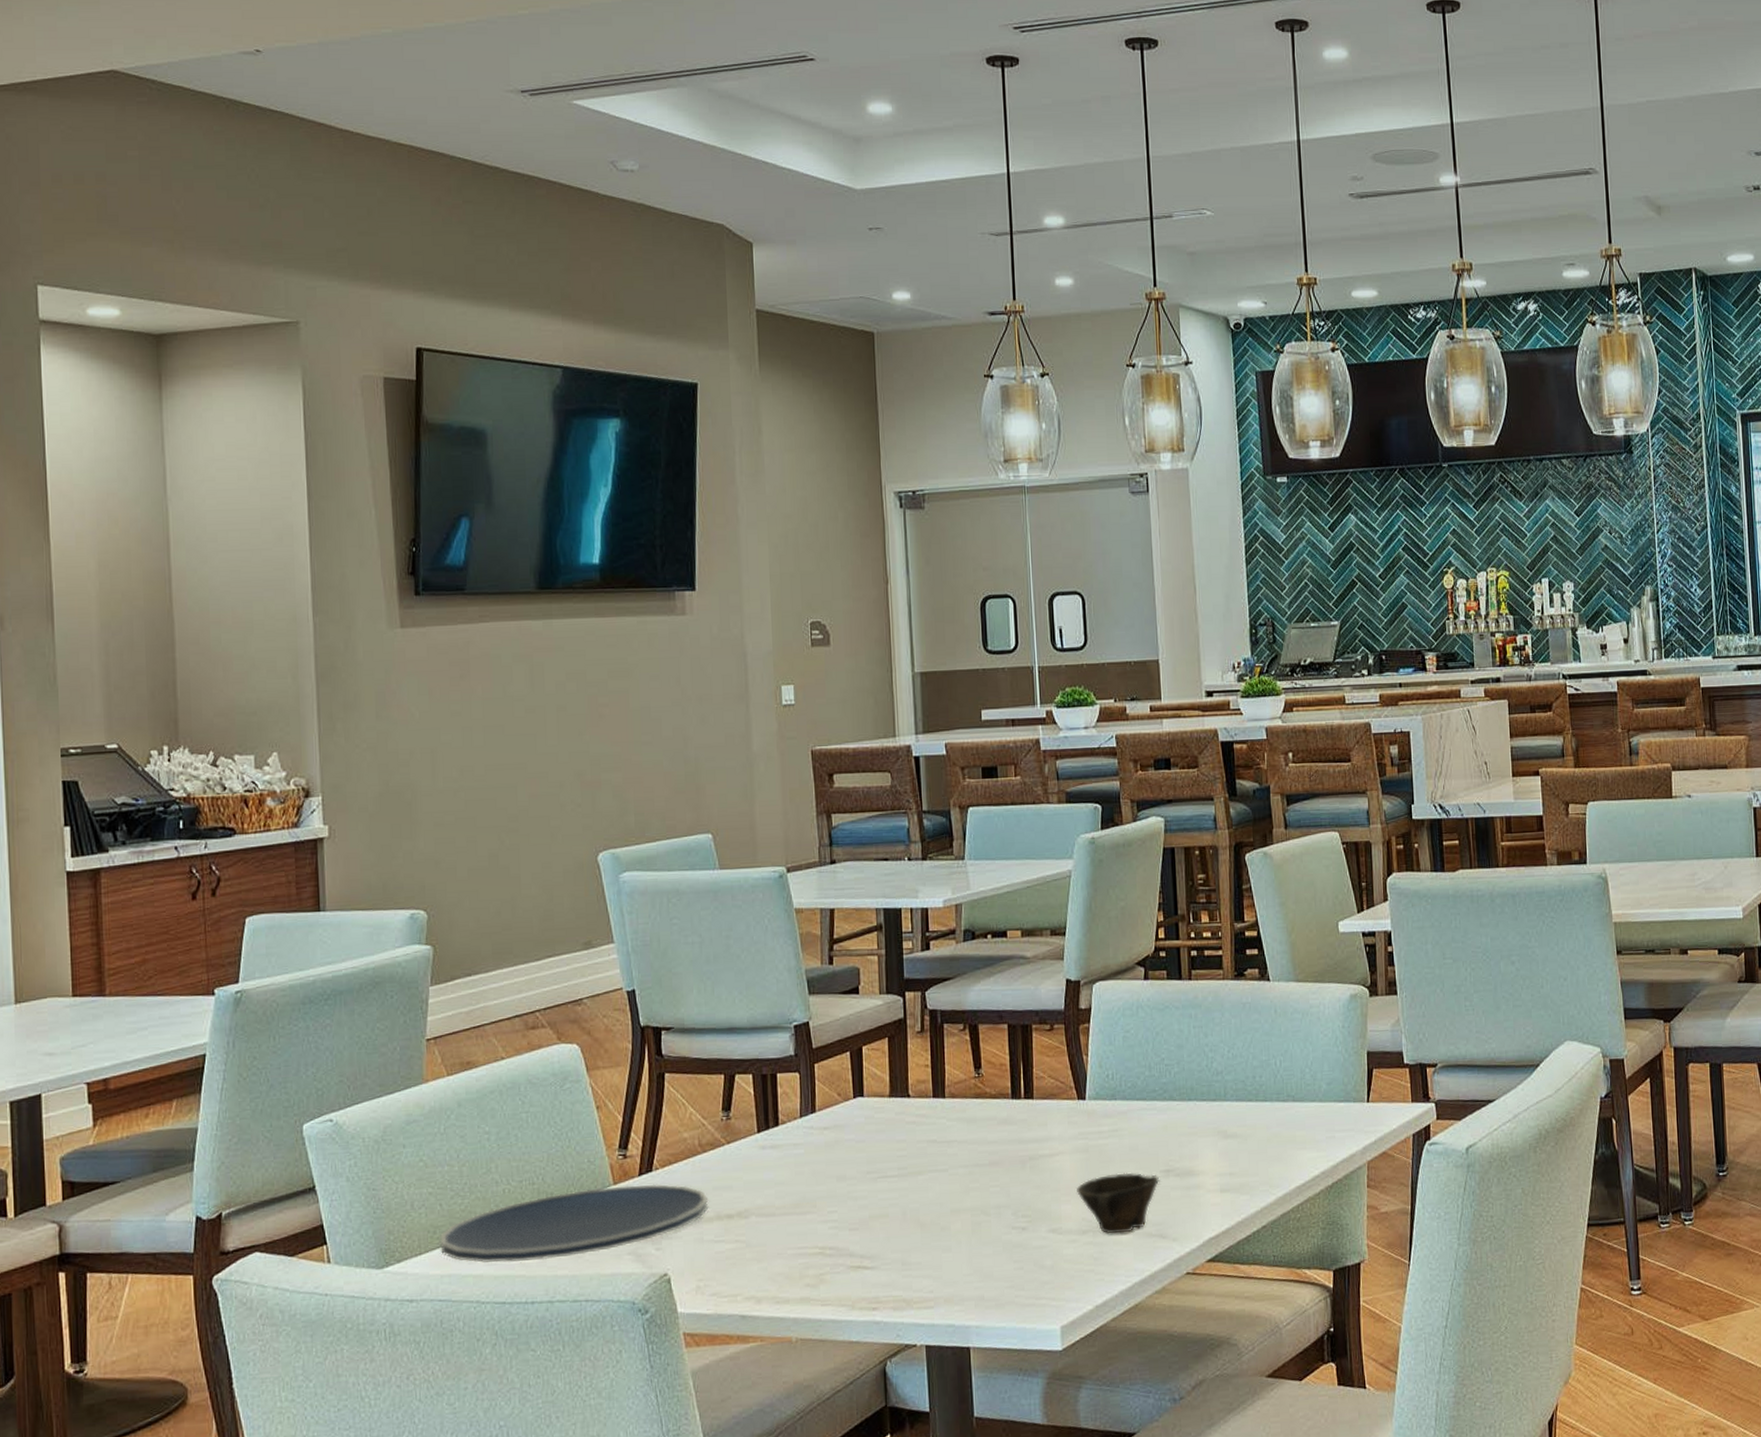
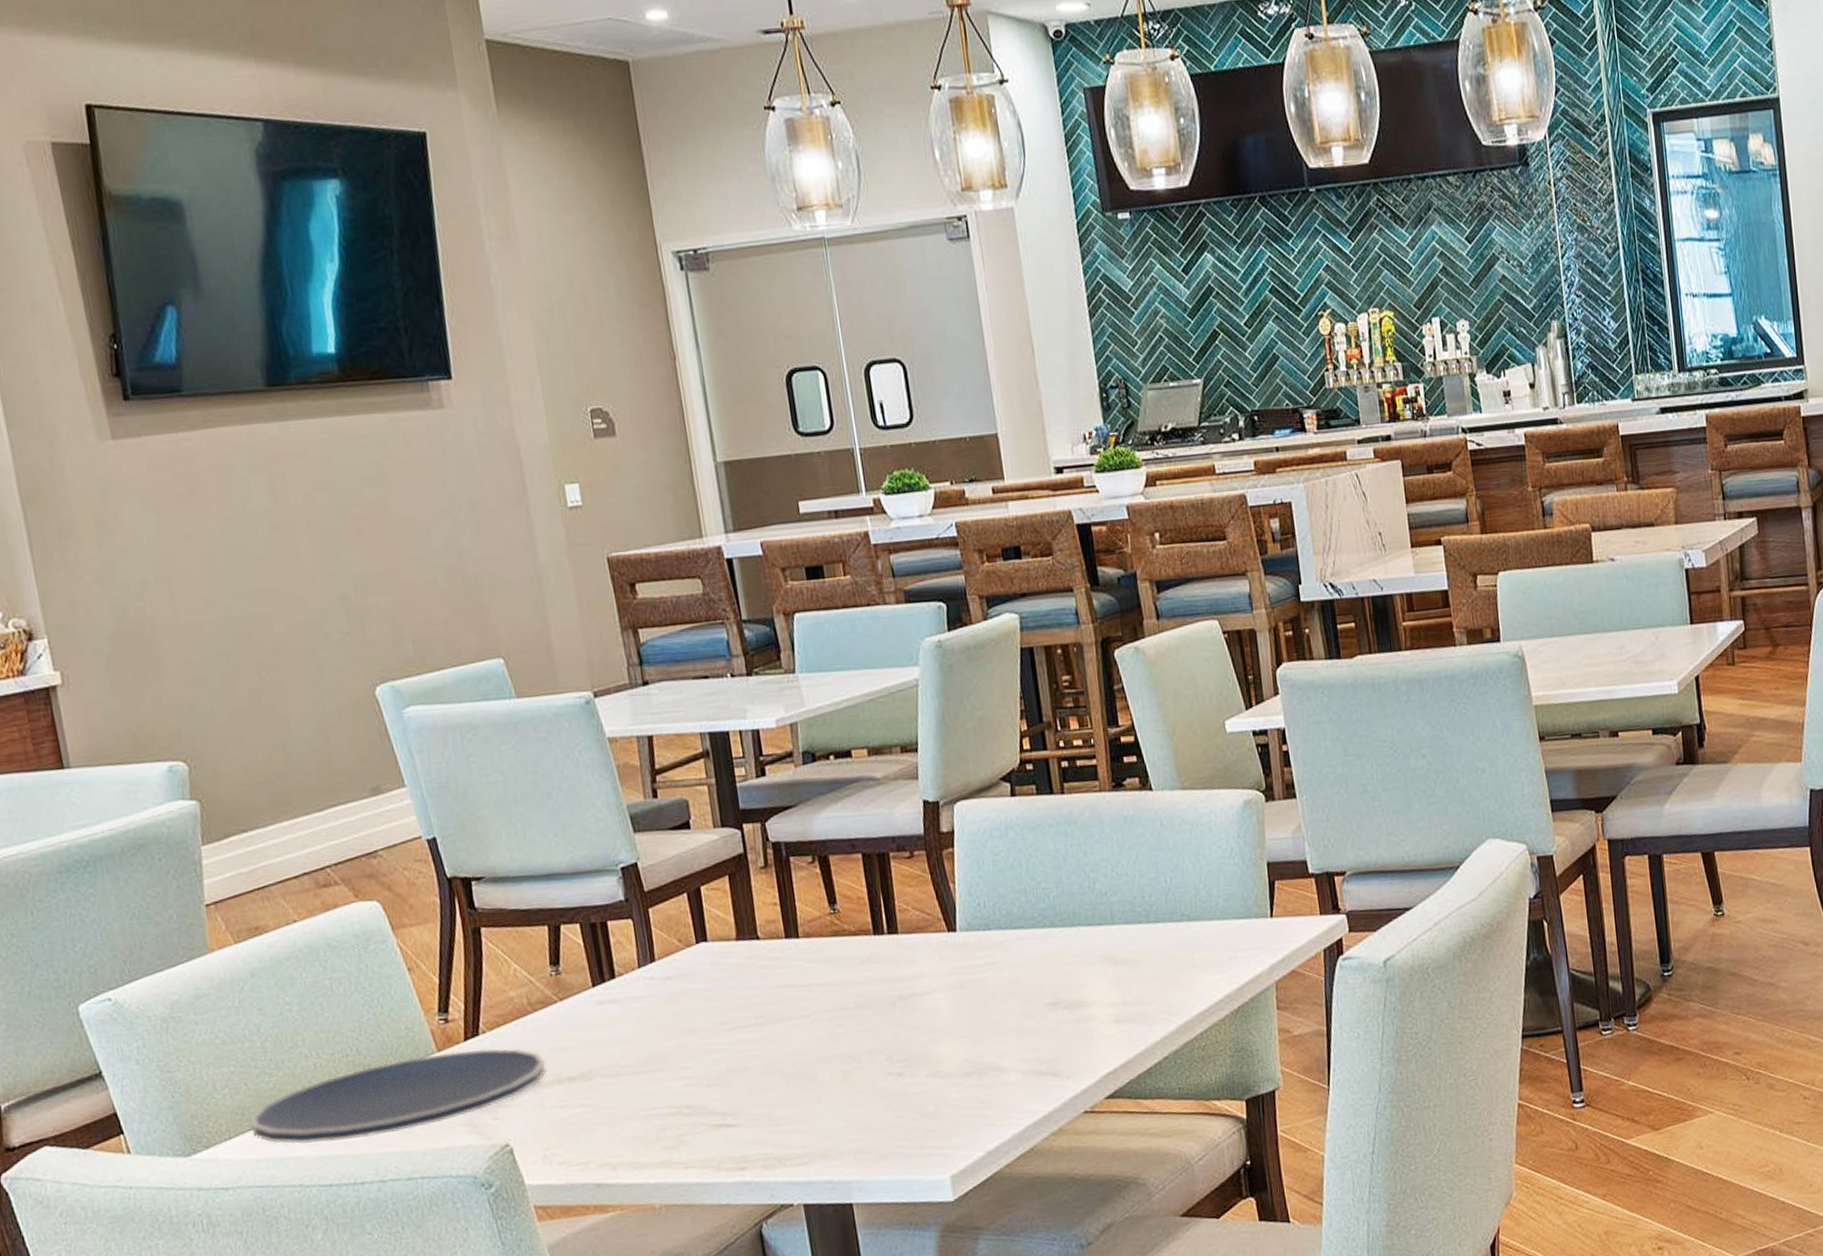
cup: present [1077,1172,1160,1234] -> none [955,1007,1047,1076]

